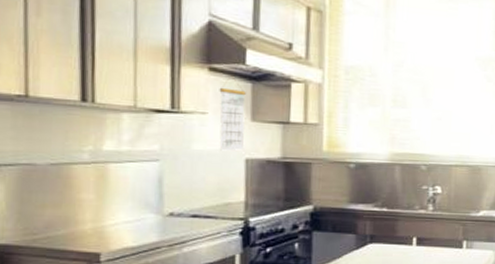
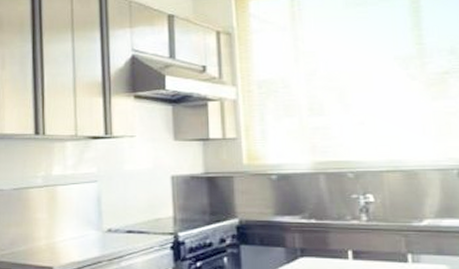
calendar: present [219,77,246,151] -> none [144,103,170,170]

